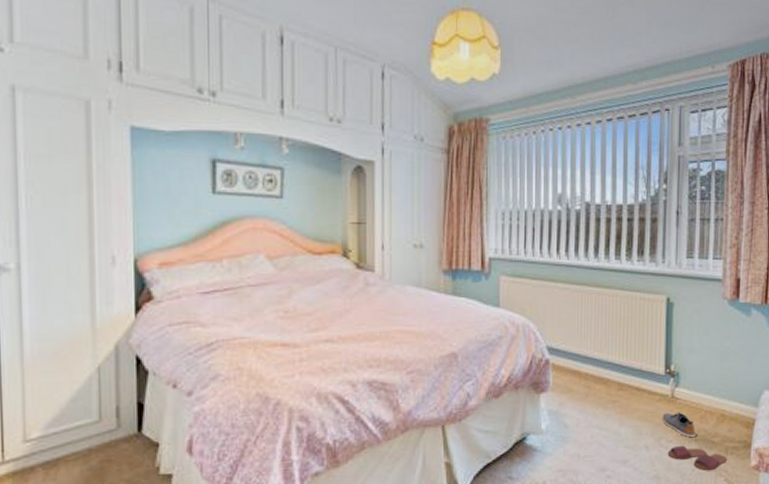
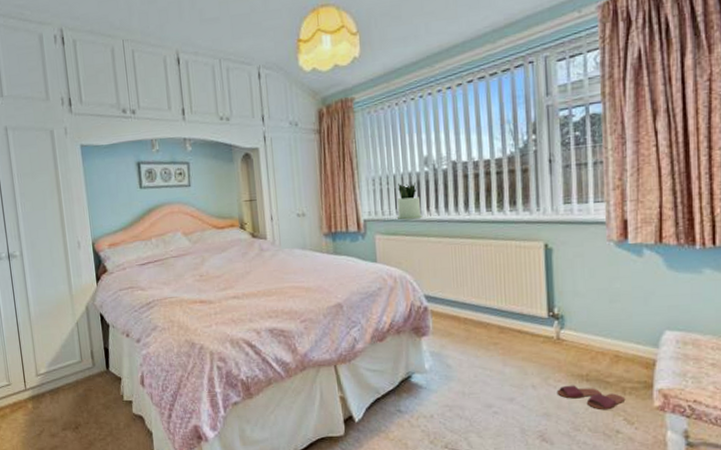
planter: none [524,219,552,262] -> present [396,181,423,221]
shoe: present [662,412,698,438] -> none [548,353,589,378]

